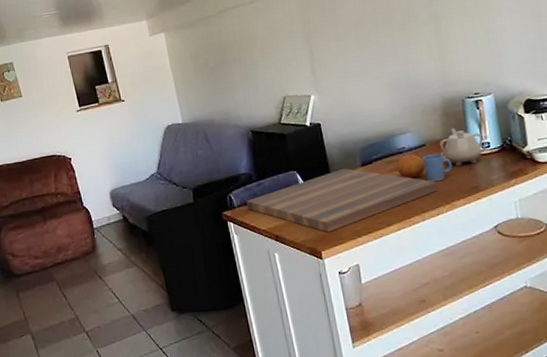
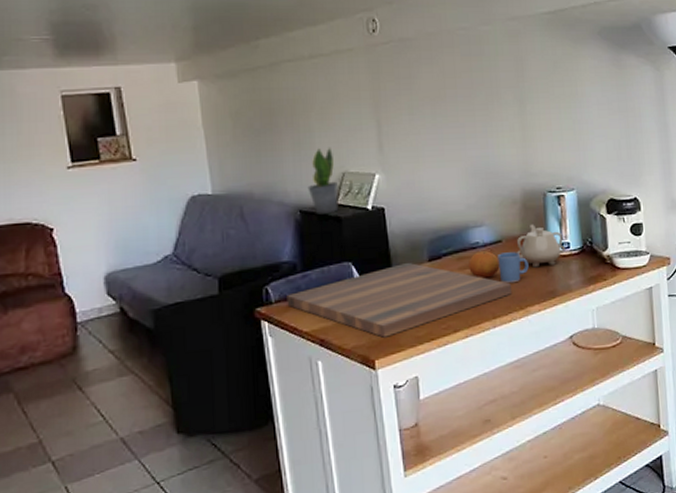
potted plant: none [256,76,283,133] -> present [307,147,339,214]

